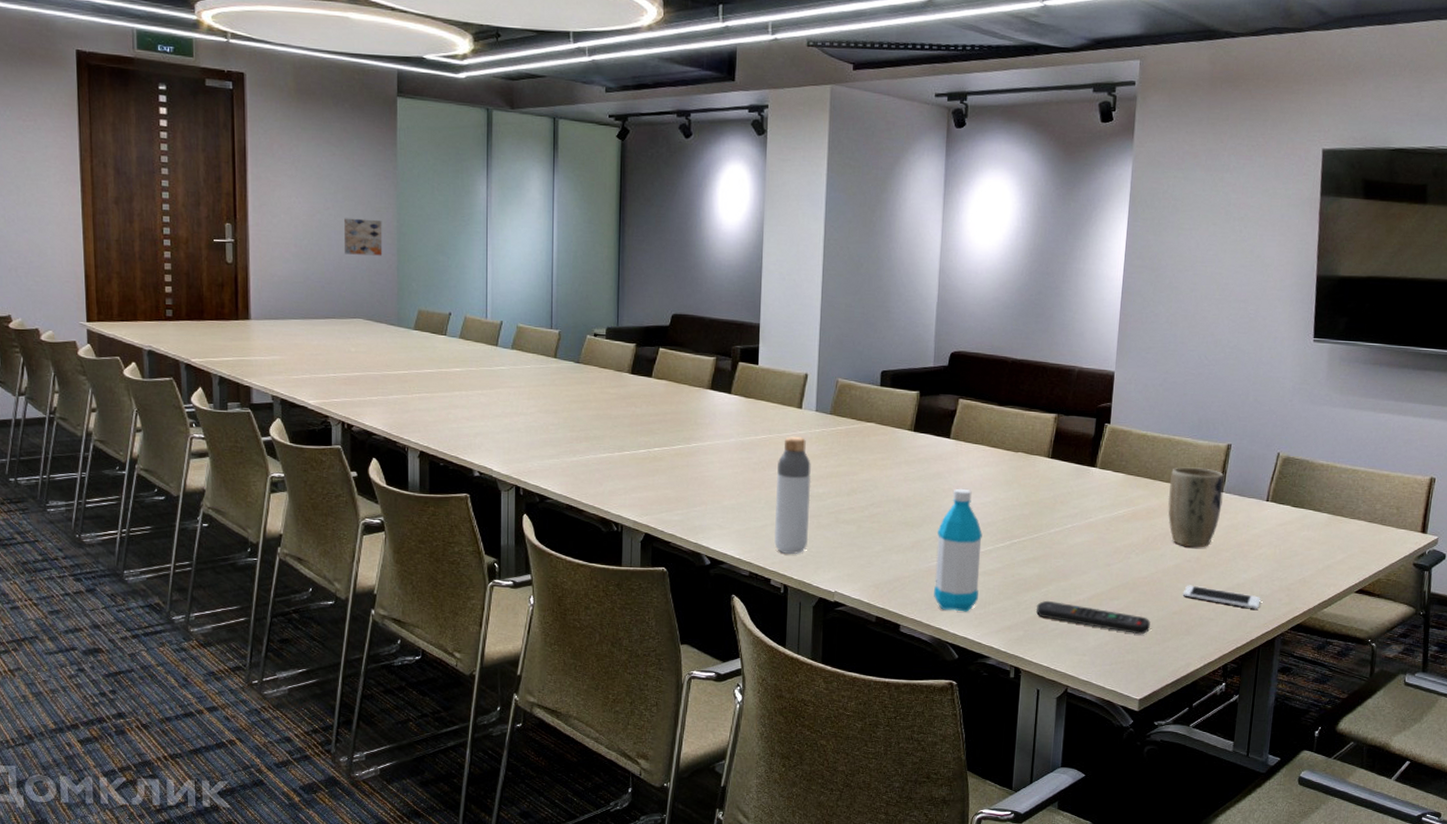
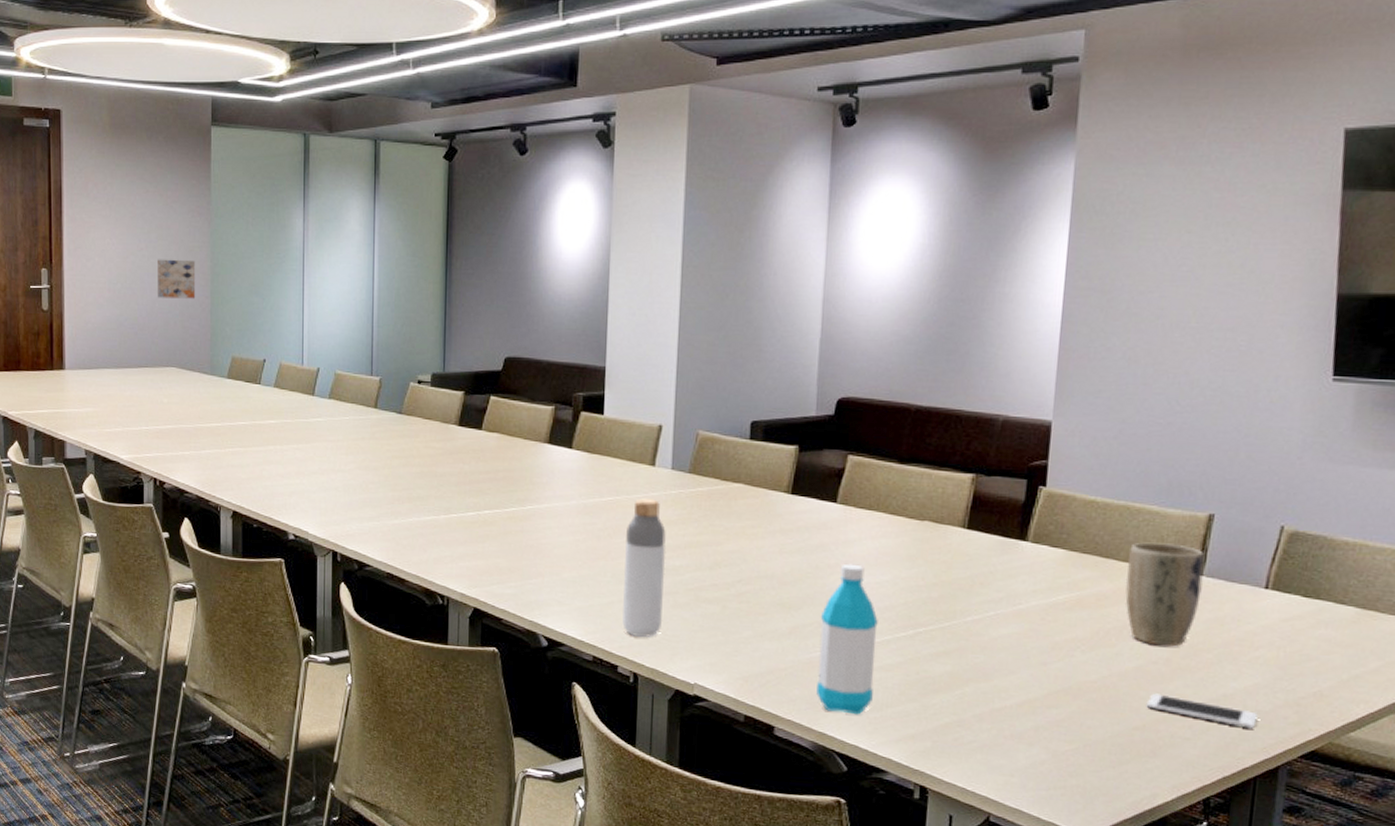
remote control: present [1035,600,1150,635] -> none [947,704,1102,754]

